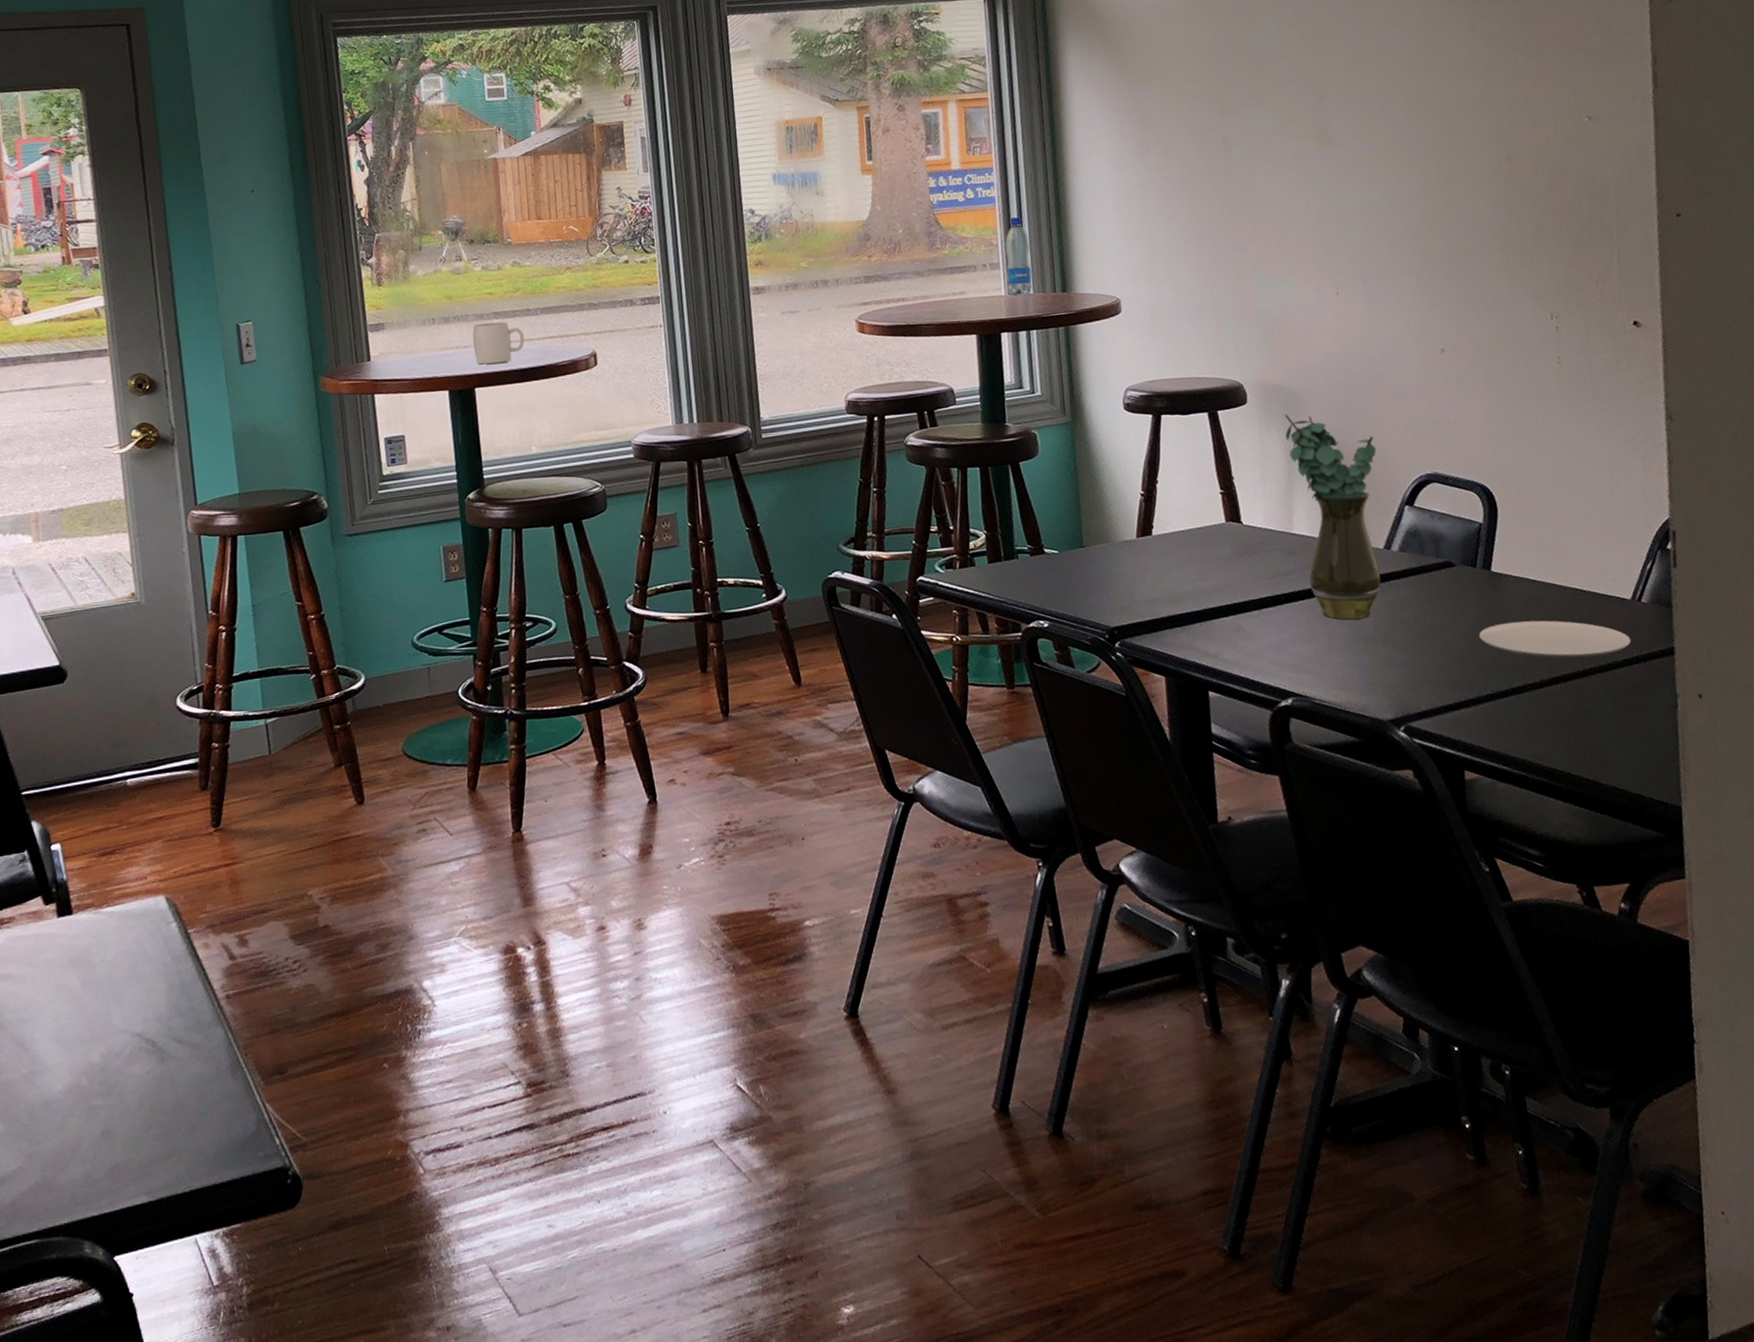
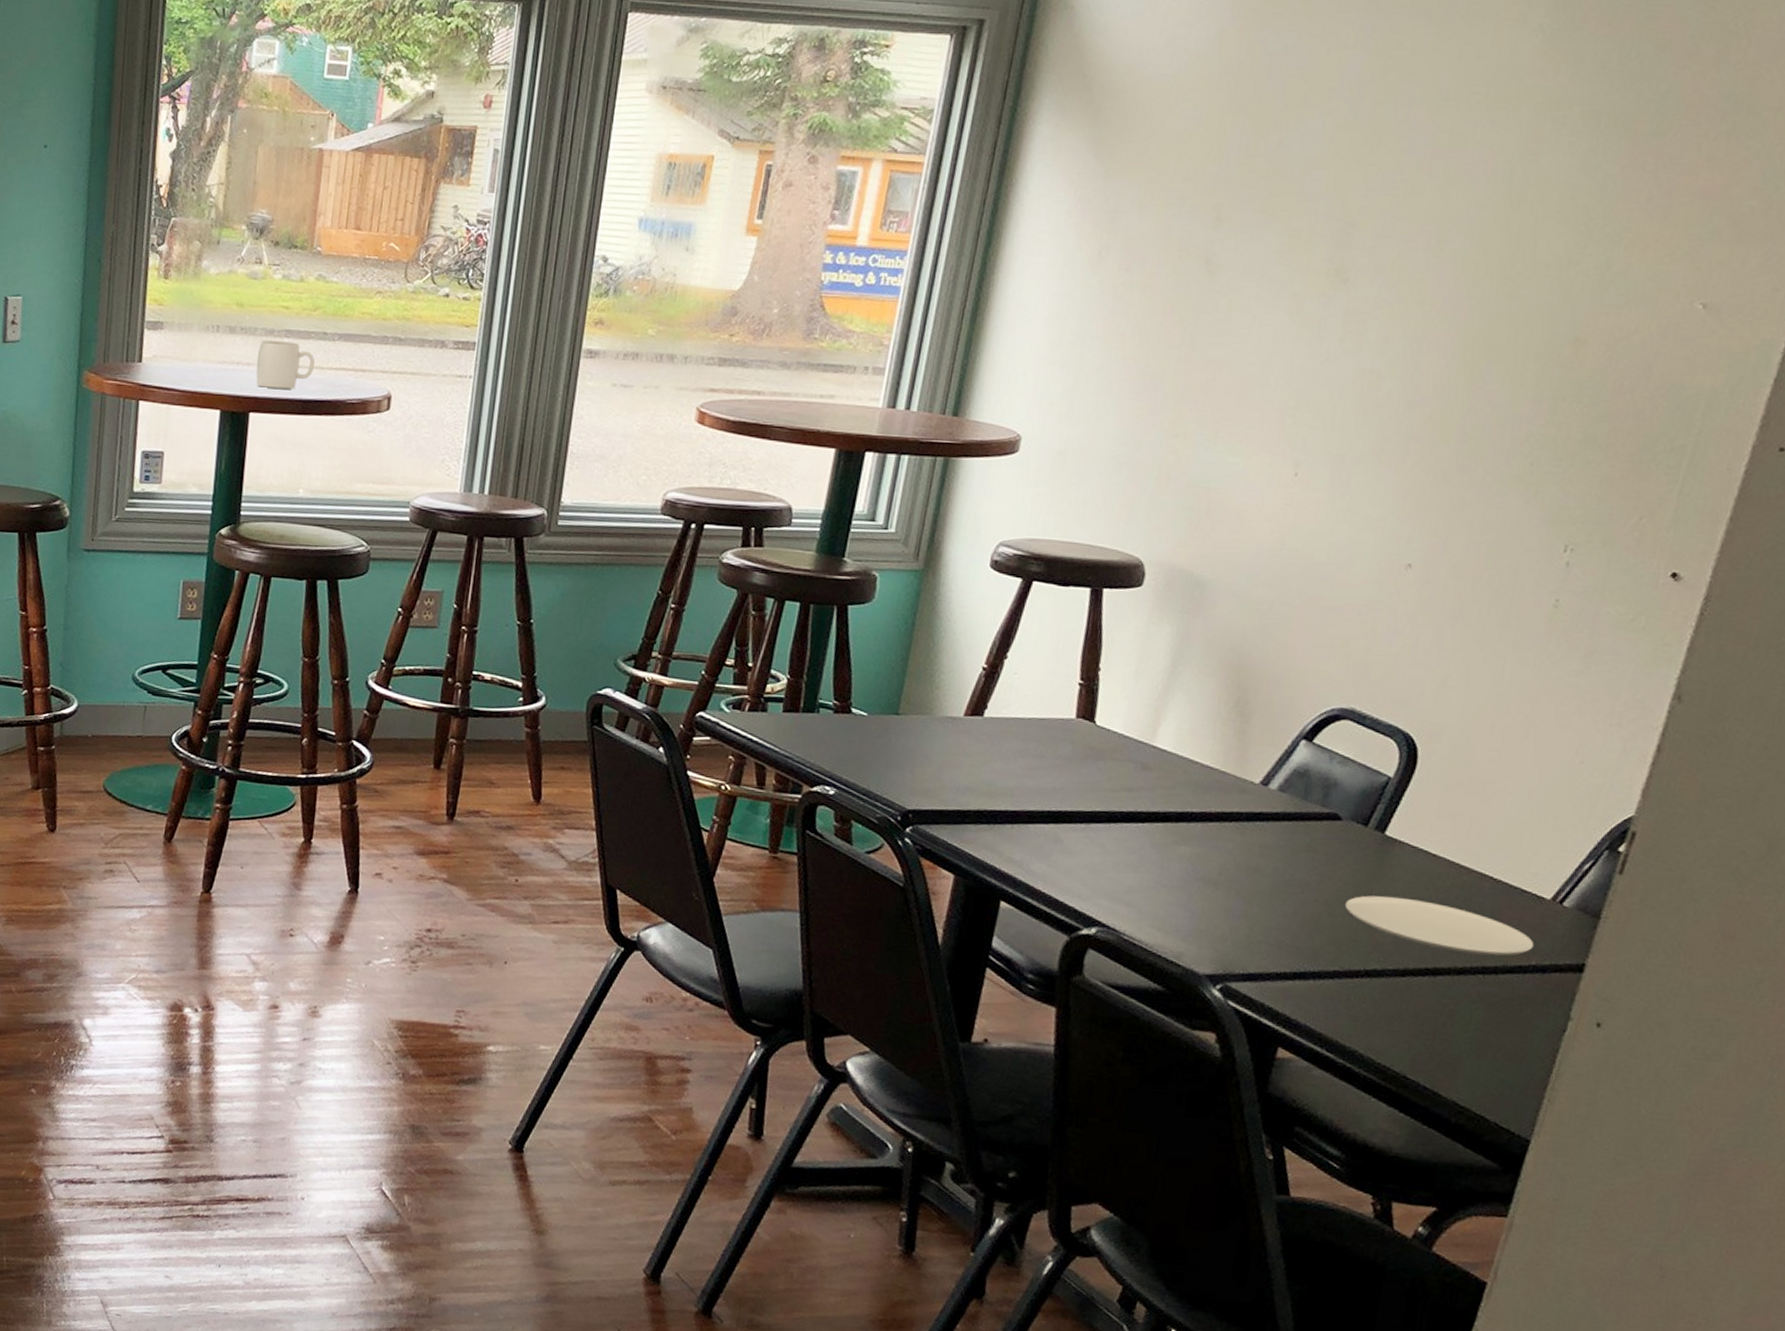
bottle: present [1005,217,1032,297] -> none [887,316,930,413]
vase: present [1284,414,1381,620] -> none [1156,607,1288,857]

